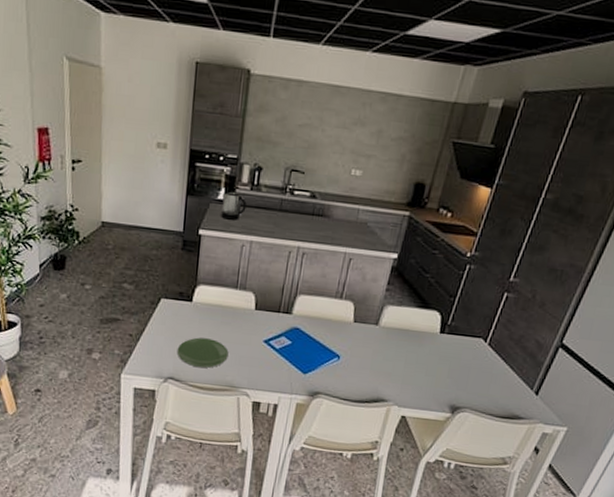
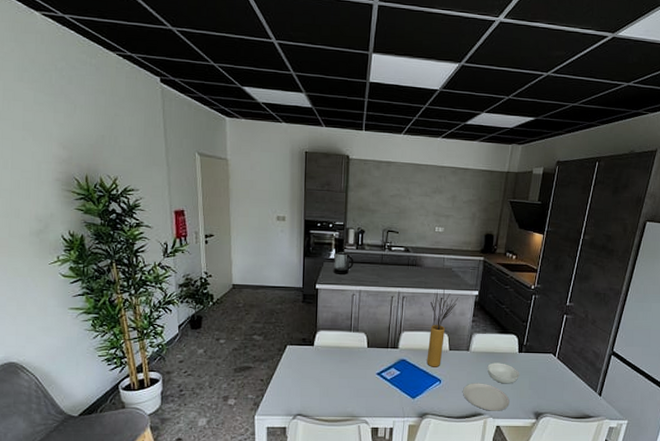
plate: present [176,337,229,368] -> none [303,376,348,403]
vase: none [324,246,373,341] -> present [427,287,459,367]
plate: none [365,363,422,400] -> present [463,383,510,411]
bowl: none [398,342,439,370] -> present [487,362,520,384]

